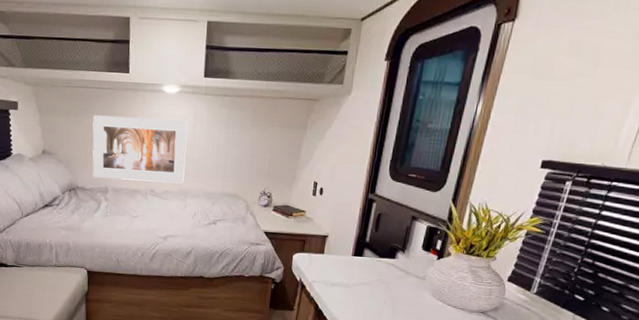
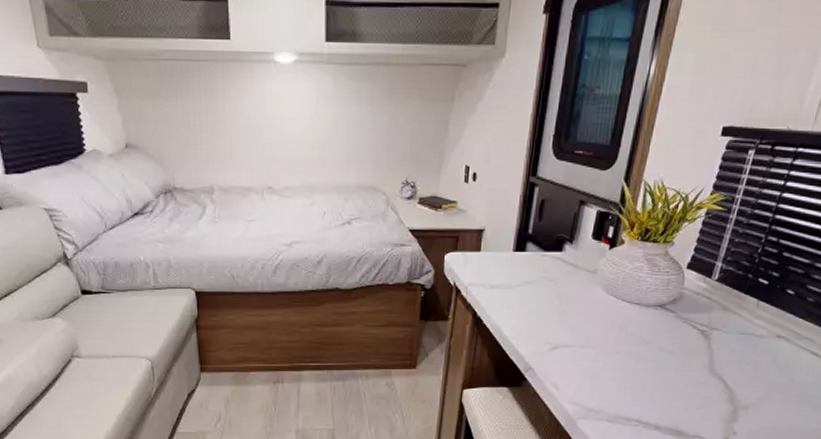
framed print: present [92,115,188,184] -> none [188,95,309,177]

